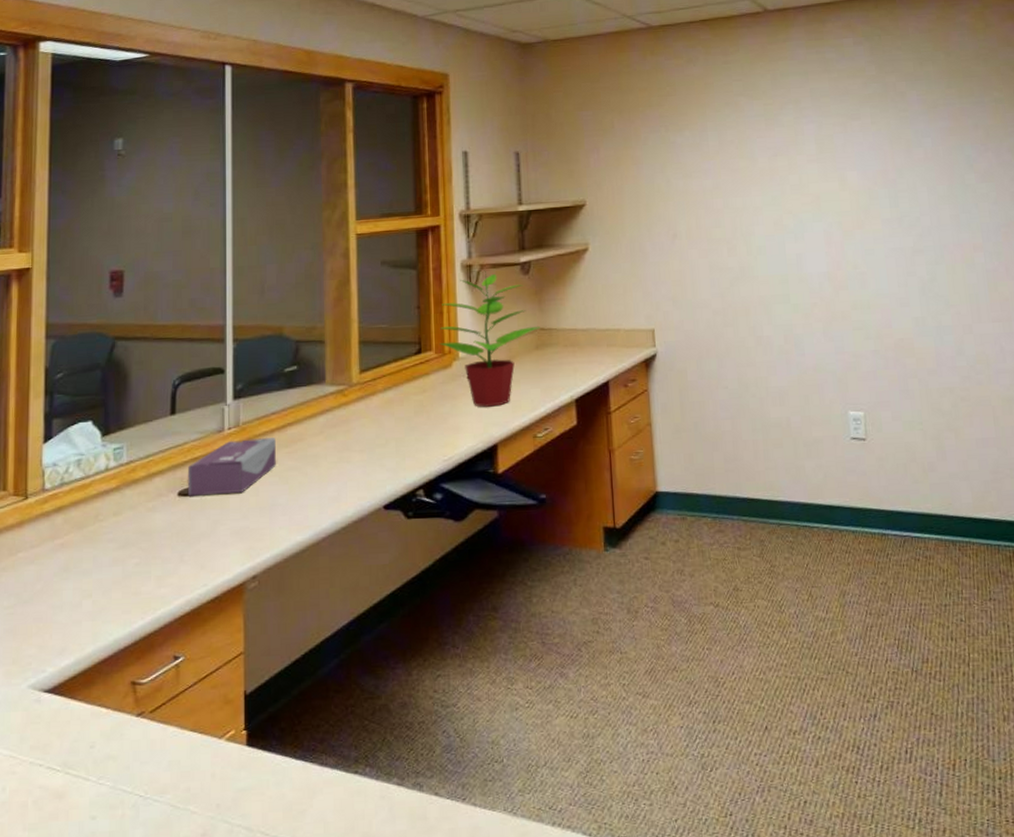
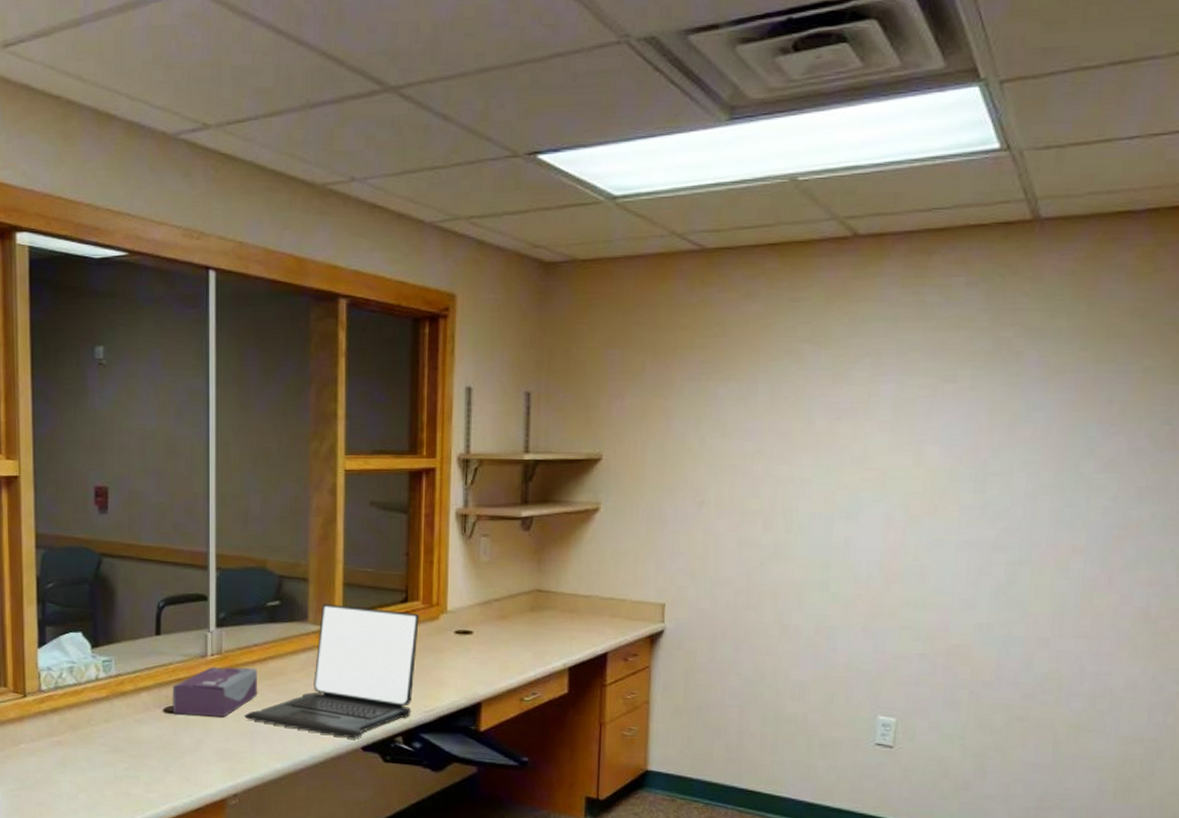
laptop: none [263,363,433,499] -> present [244,604,419,739]
potted plant: present [439,270,541,407] -> none [427,521,538,665]

